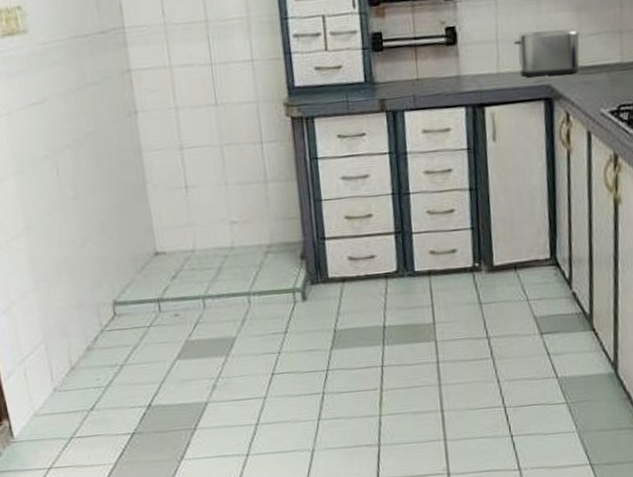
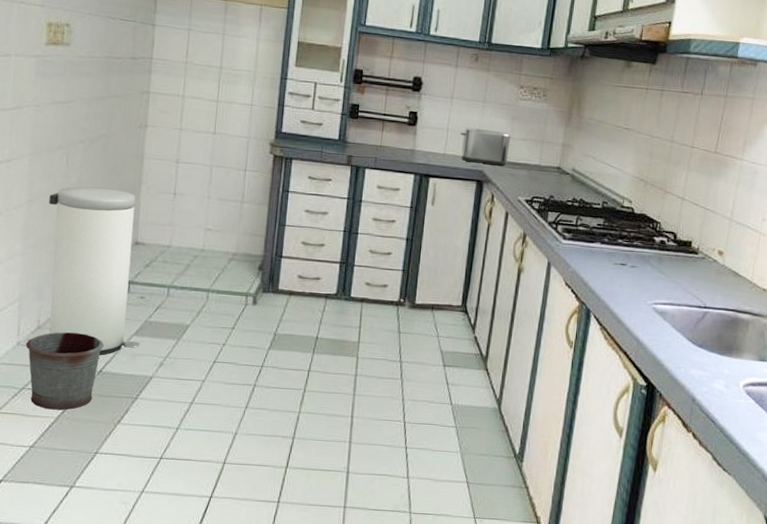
pedal bin: none [47,195,186,388] -> present [49,186,140,355]
bucket: none [62,366,148,456] -> present [25,332,104,410]

